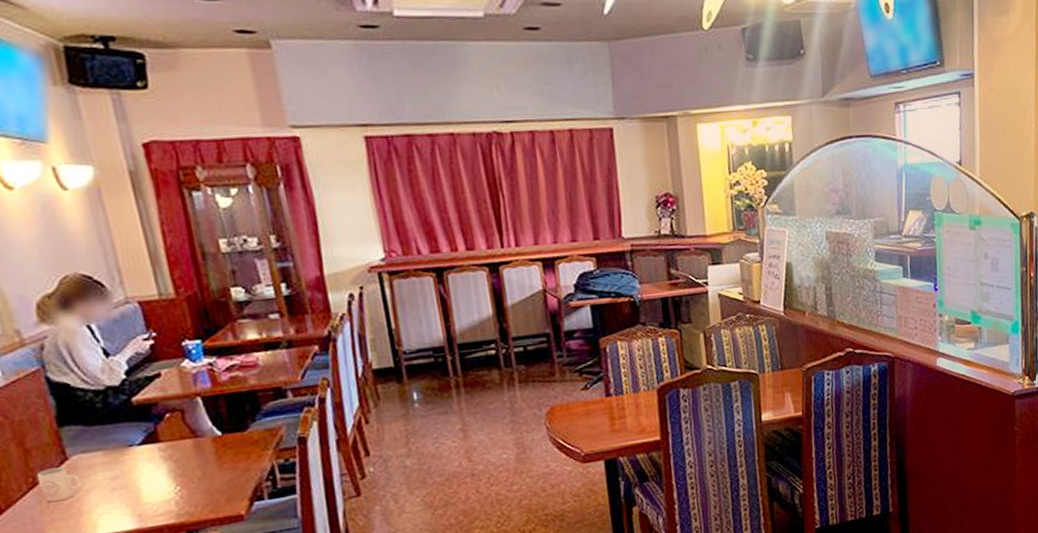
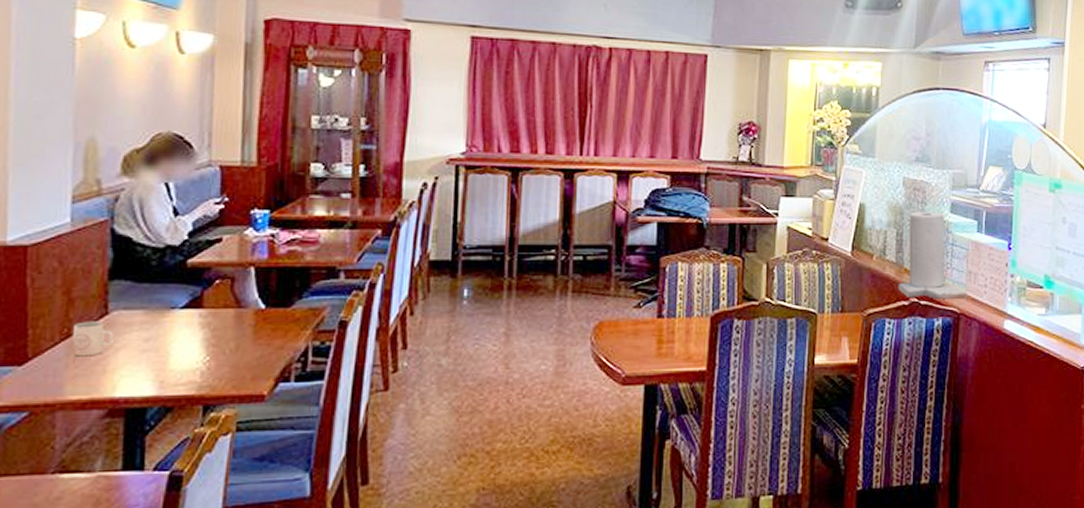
paper towel: none [832,261,900,348] -> present [898,211,968,300]

